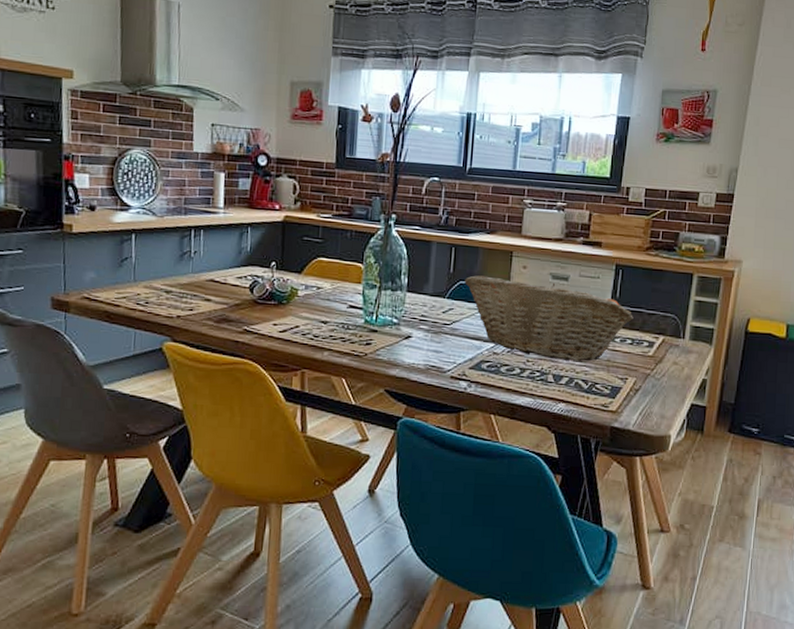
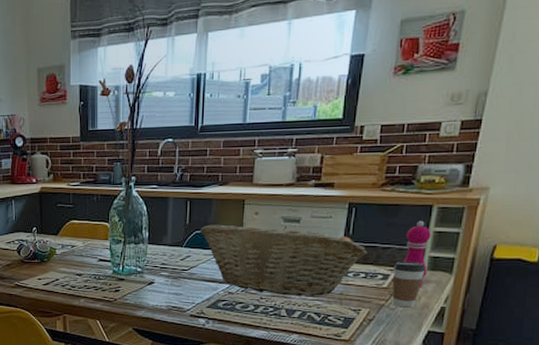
coffee cup: none [657,328,688,378] -> present [392,261,426,308]
pepper mill: none [667,288,692,358] -> present [403,220,431,288]

